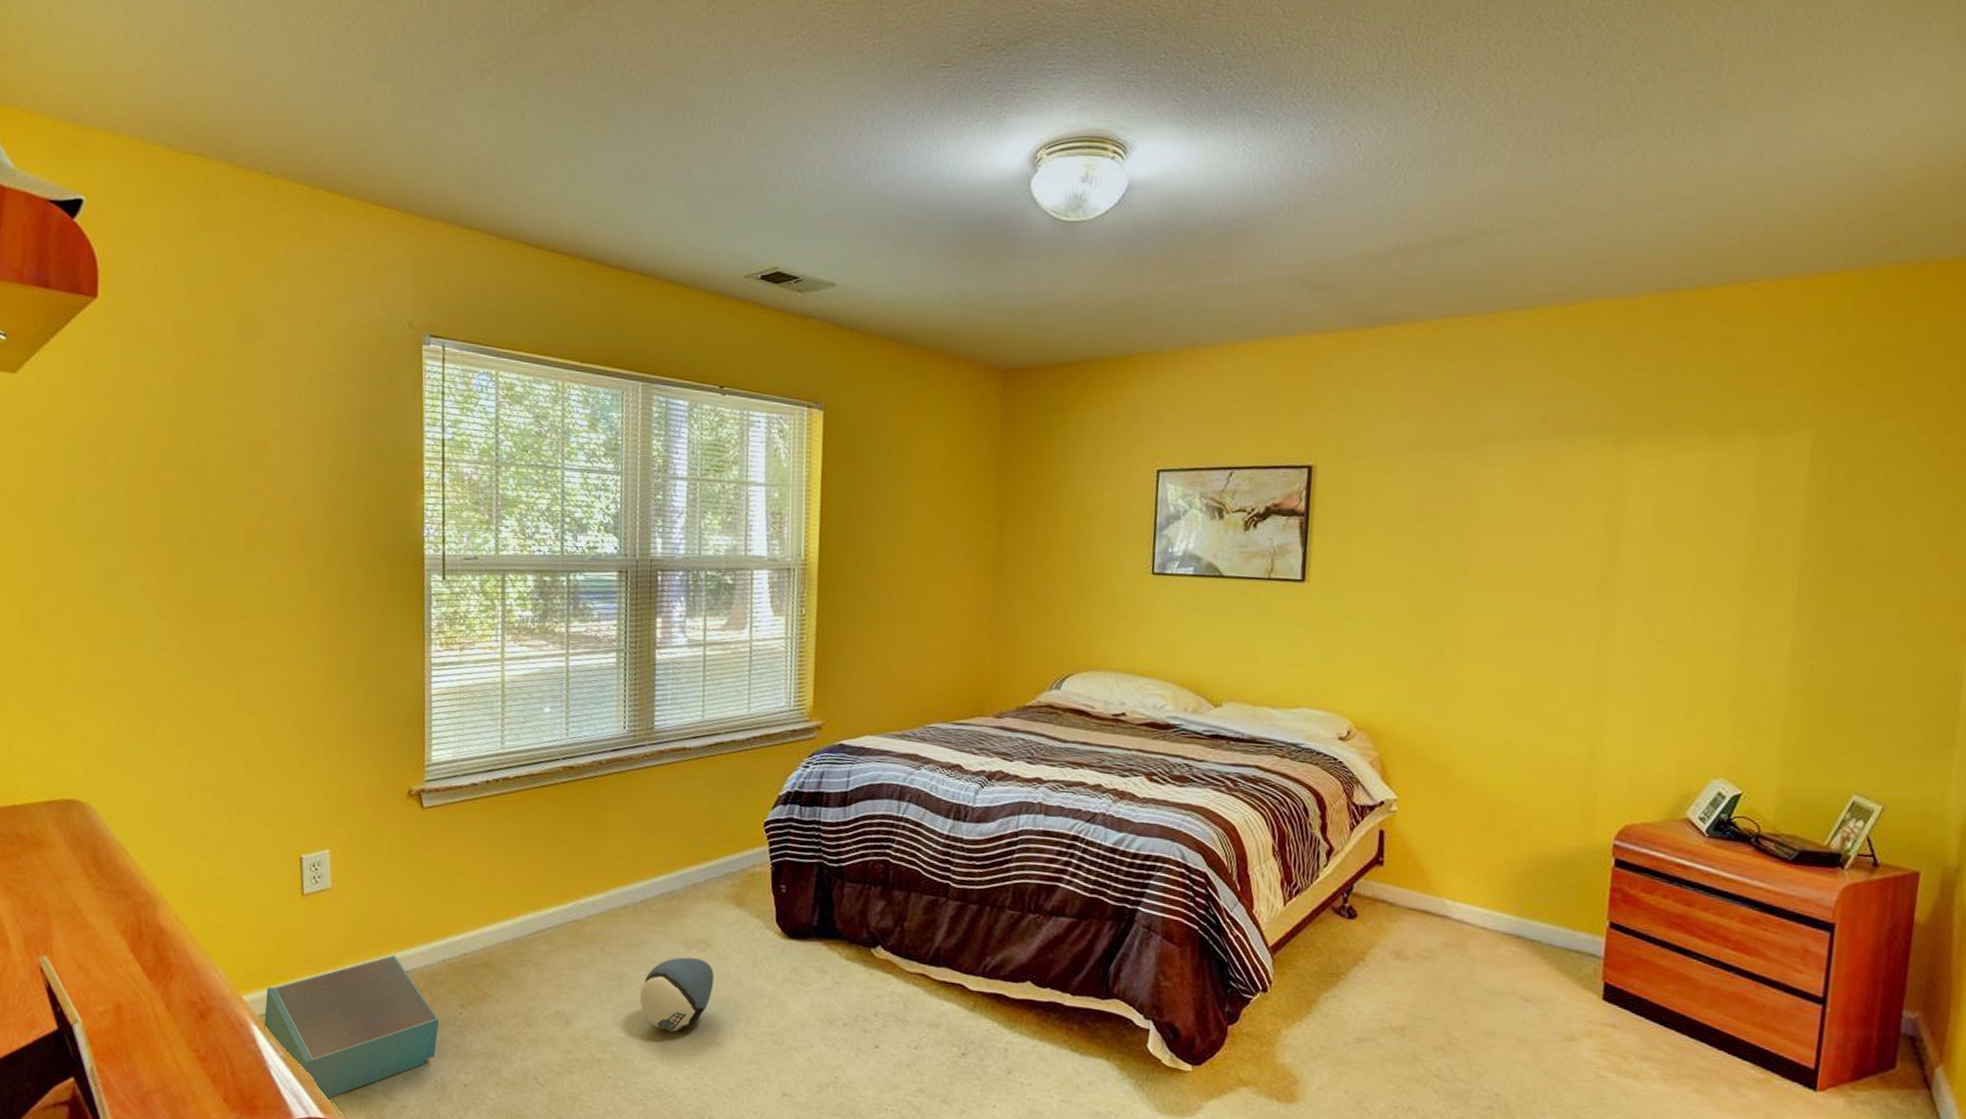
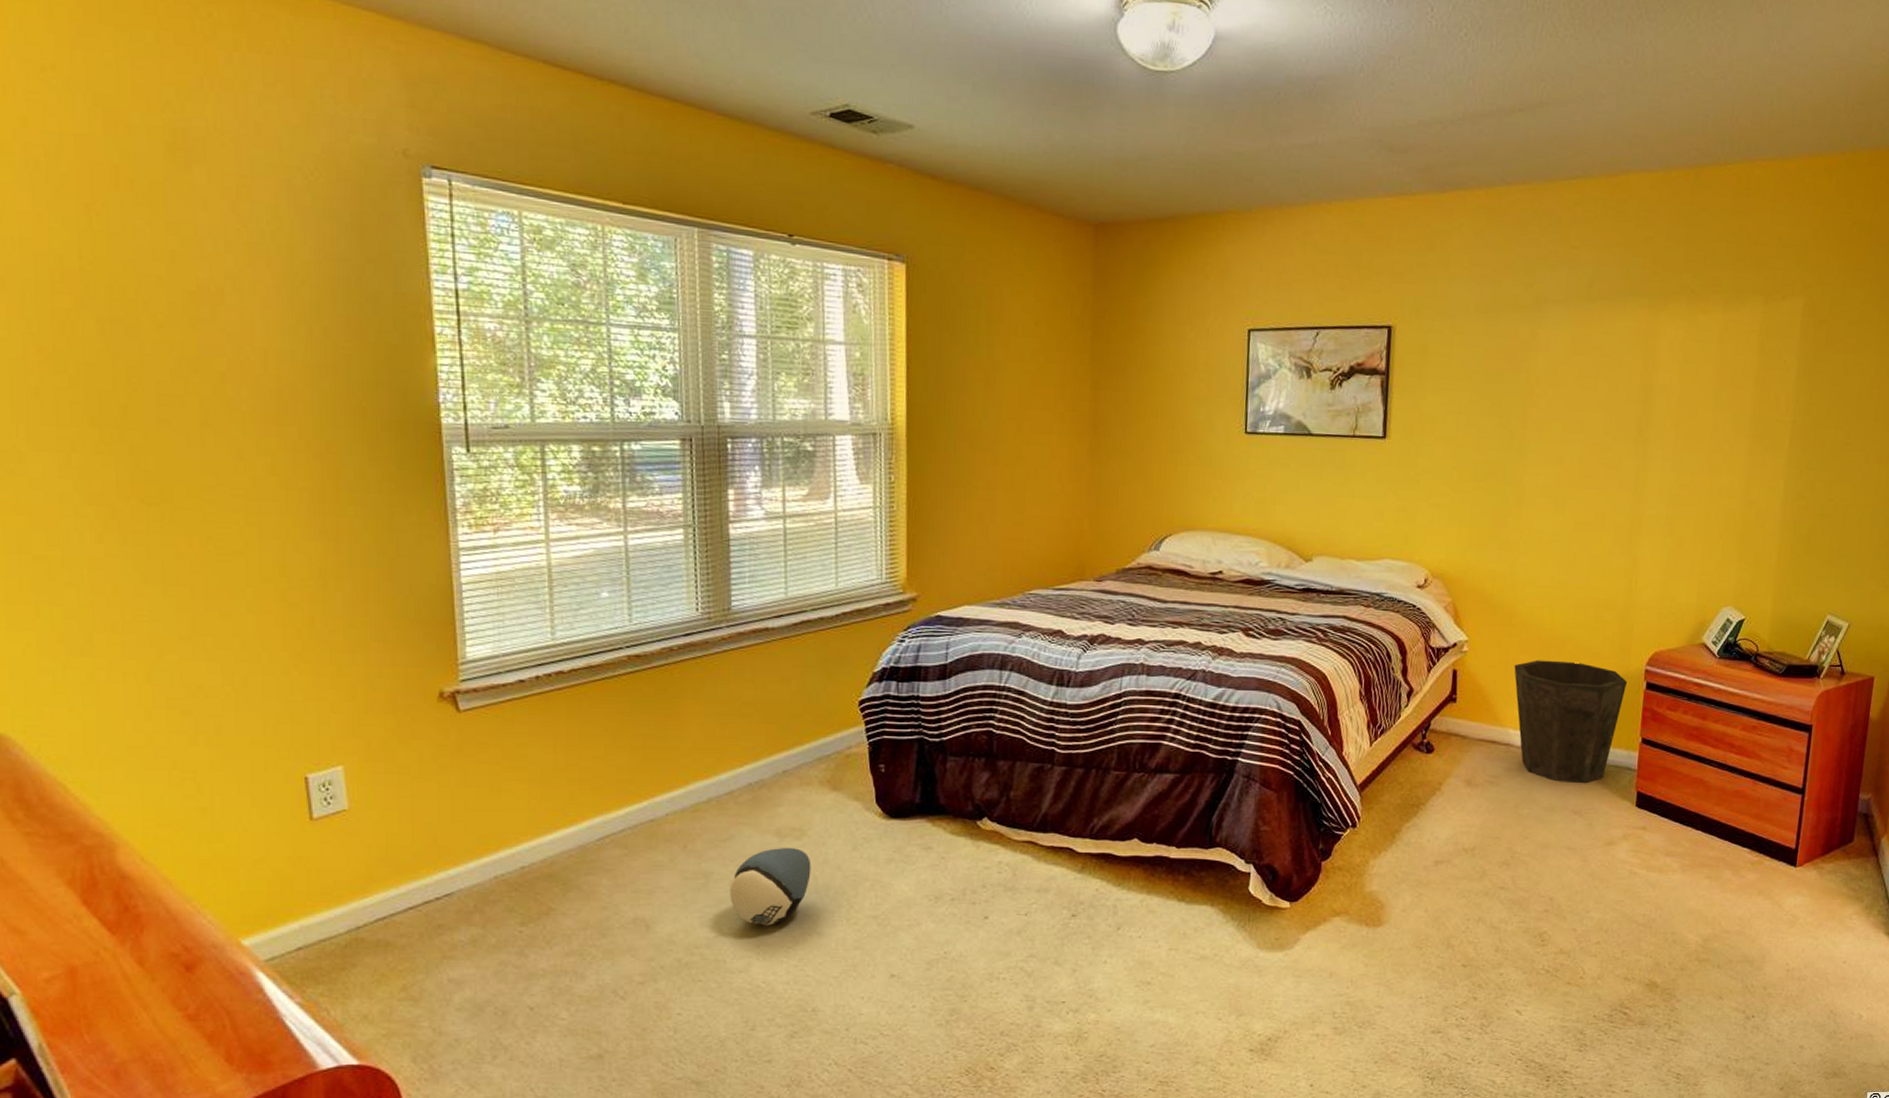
storage bin: present [264,954,440,1100] -> none [272,876,496,1045]
waste bin: none [1452,825,1591,967] -> present [1514,660,1628,783]

